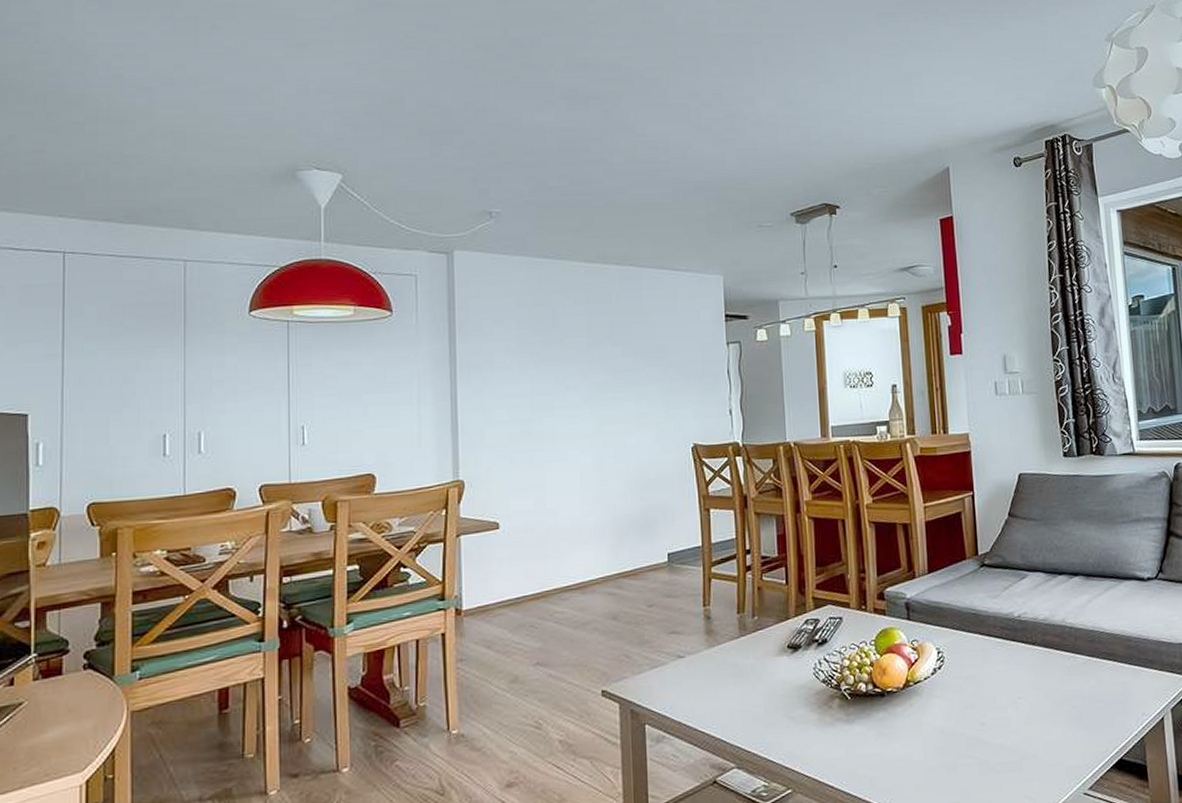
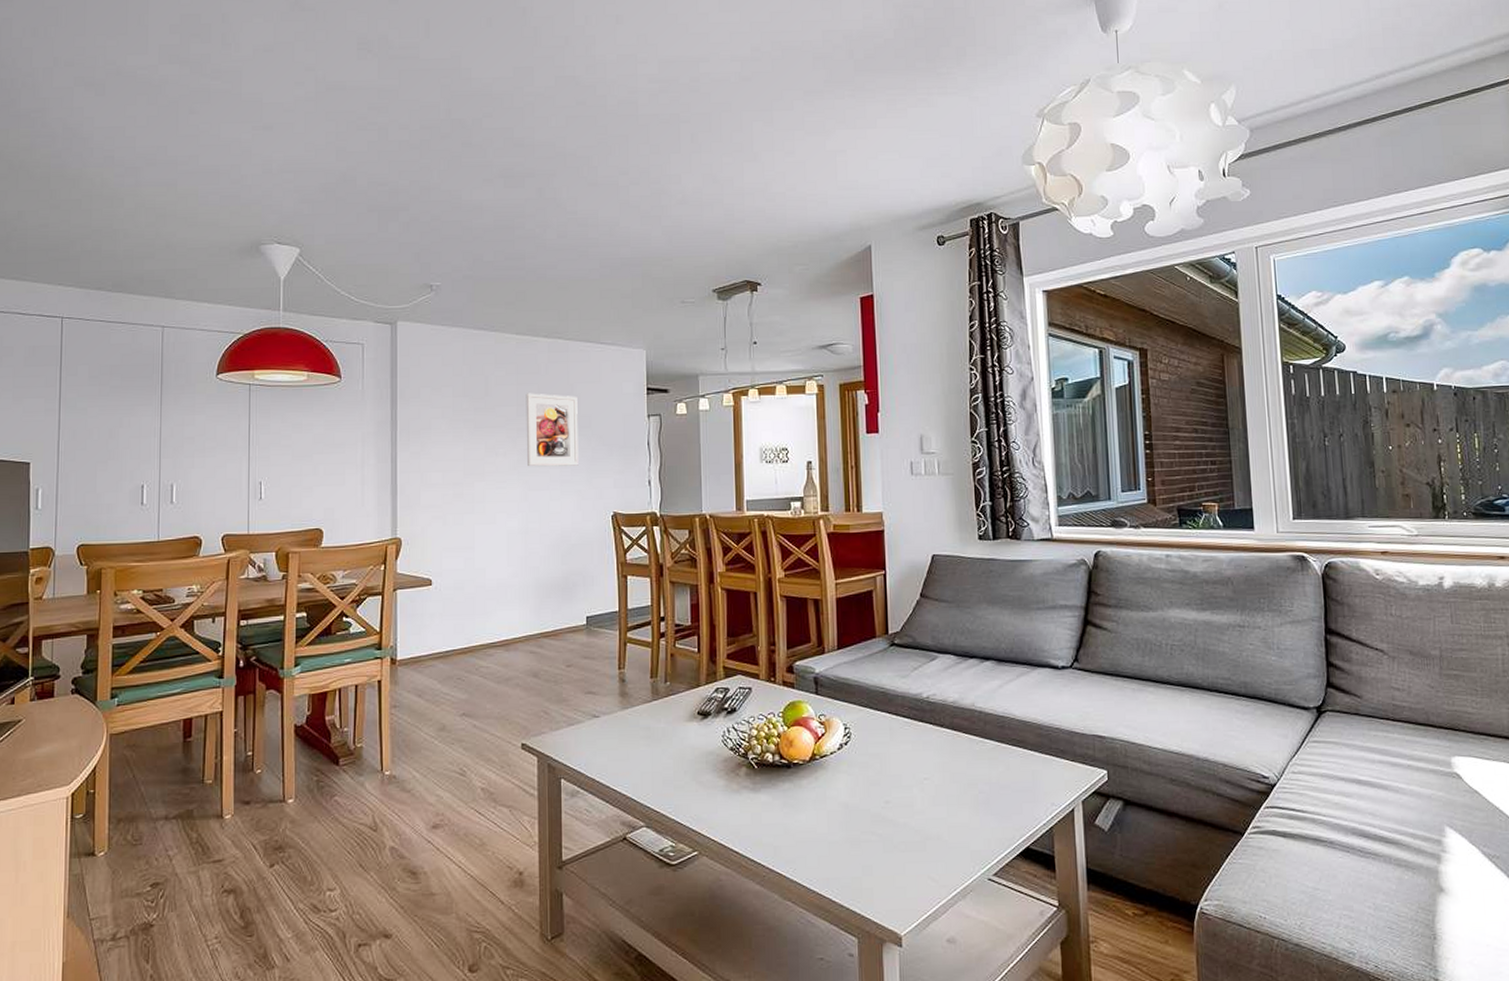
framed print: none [596,323,655,400] -> present [526,393,579,467]

